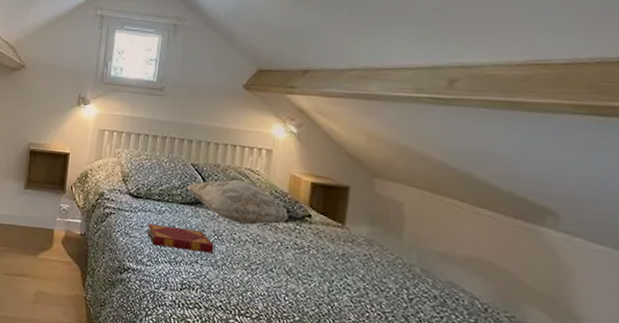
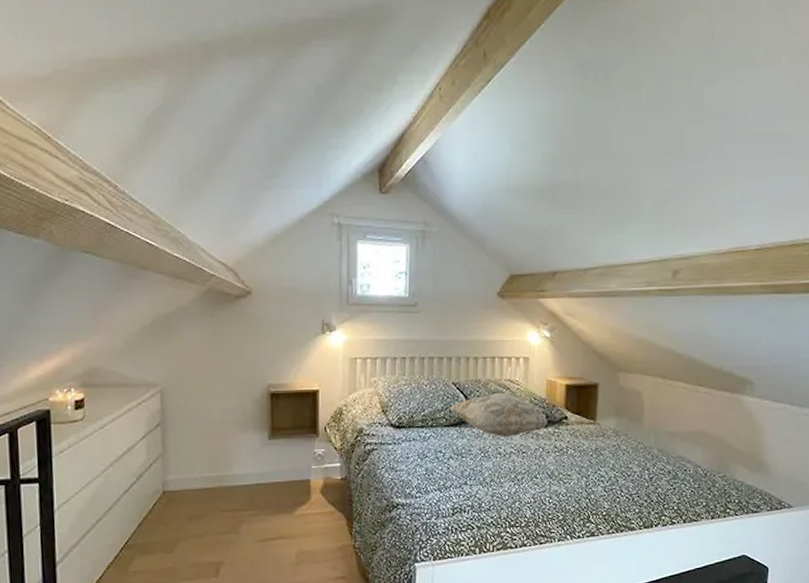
hardback book: present [146,224,214,254] -> none [412,451,482,475]

